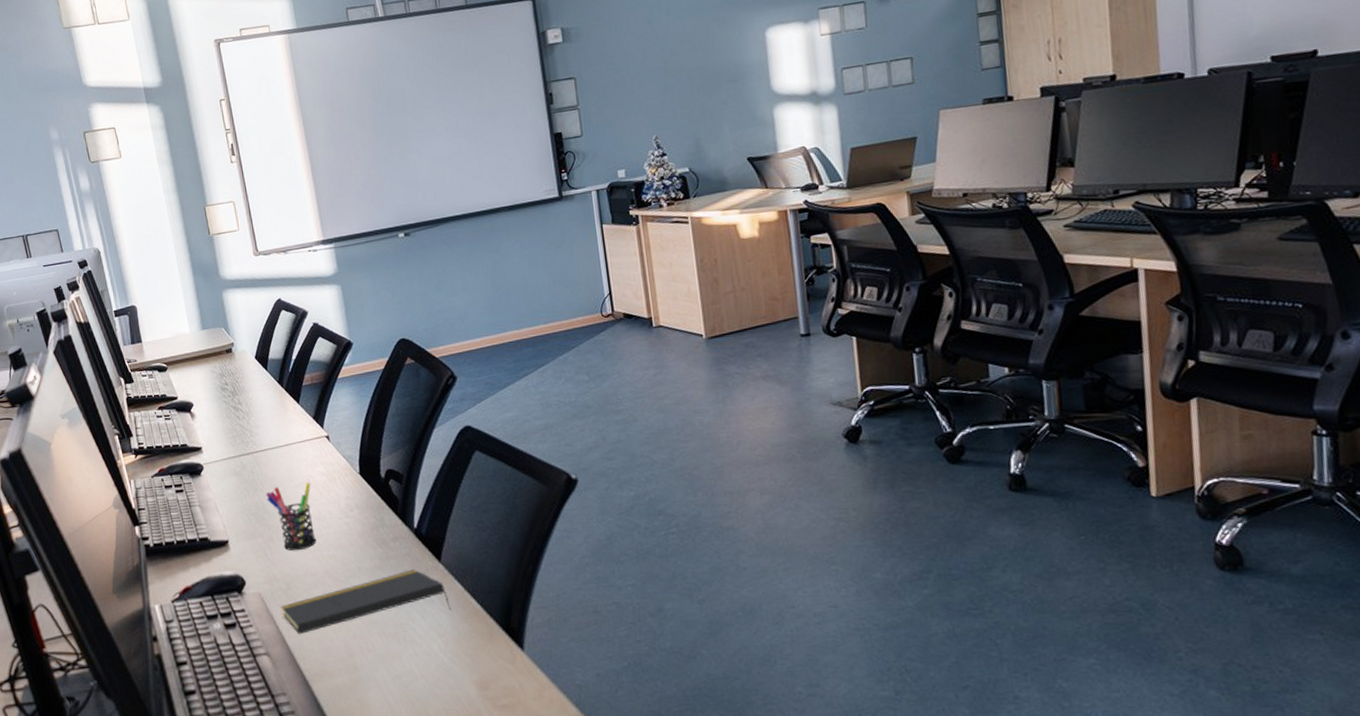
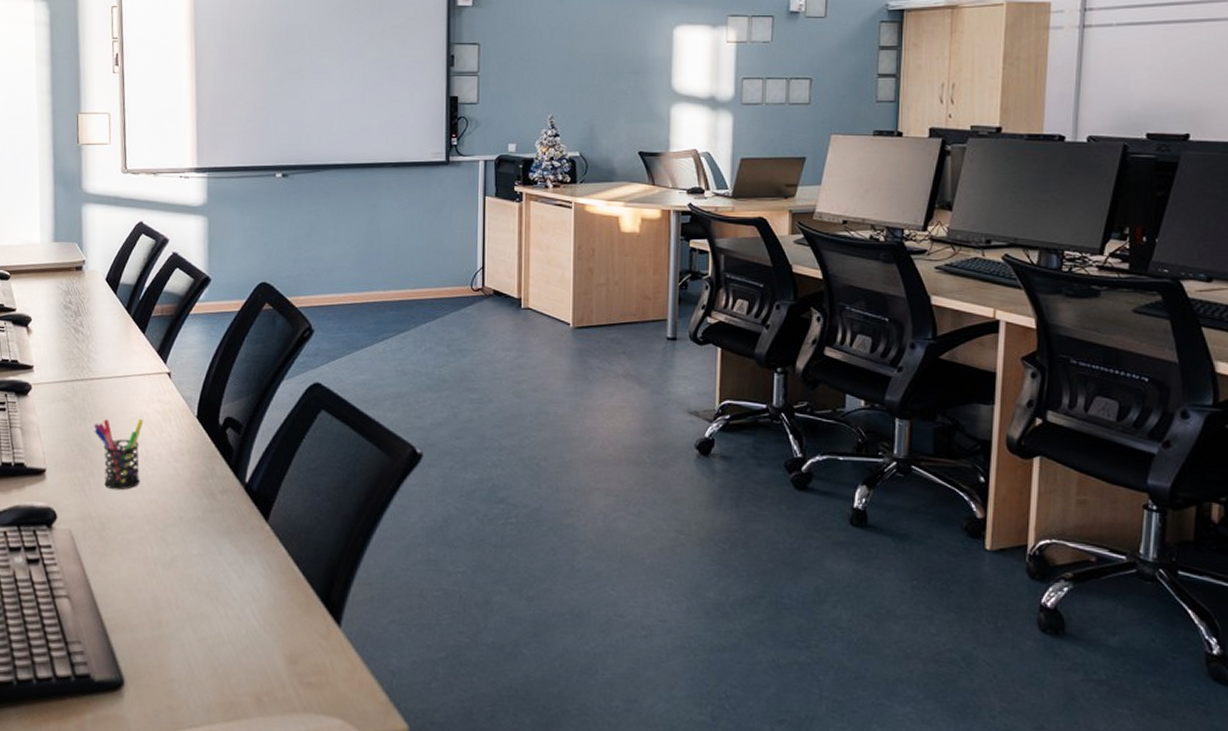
notepad: present [281,569,452,635] -> none [90,526,272,581]

